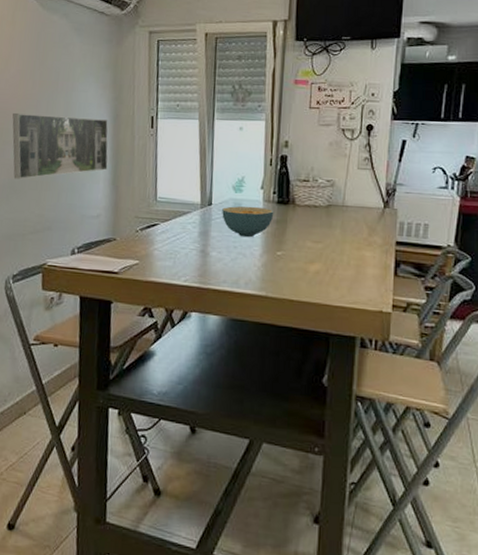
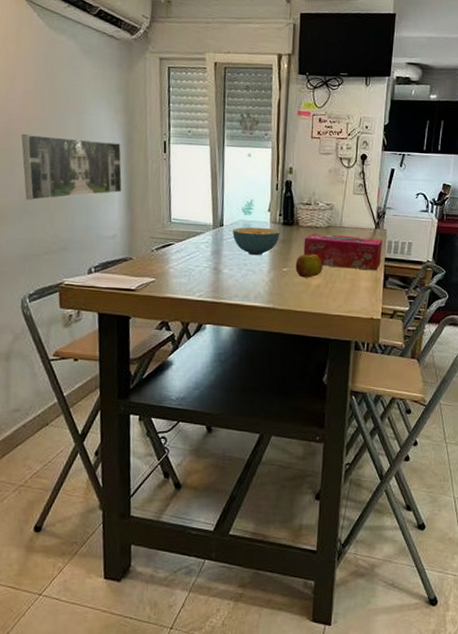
fruit: none [291,235,323,263] -> present [295,253,323,278]
tissue box: none [300,213,393,257] -> present [303,233,383,271]

